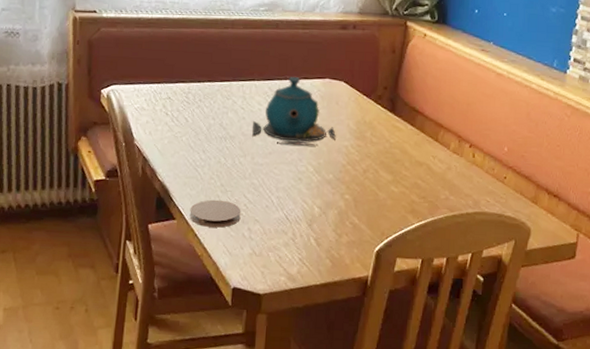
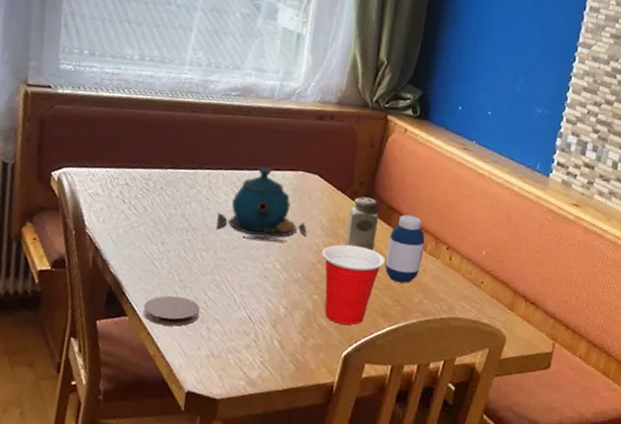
cup: none [351,146,411,222] -> present [322,244,385,325]
salt shaker: none [372,100,403,151] -> present [345,196,379,251]
medicine bottle: none [411,116,448,181] -> present [385,214,425,283]

